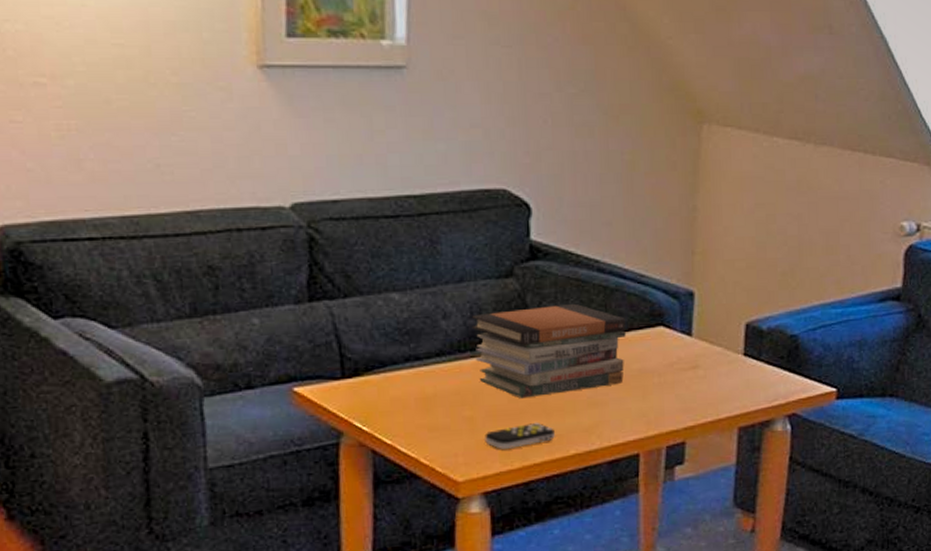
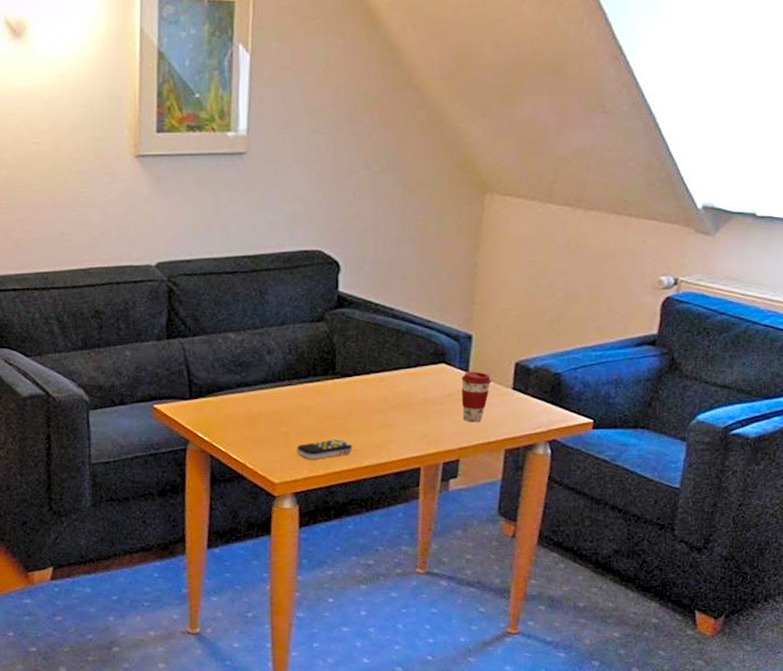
book stack: present [471,303,626,399] -> none [289,343,413,419]
coffee cup: none [684,335,719,397] -> present [461,371,492,423]

